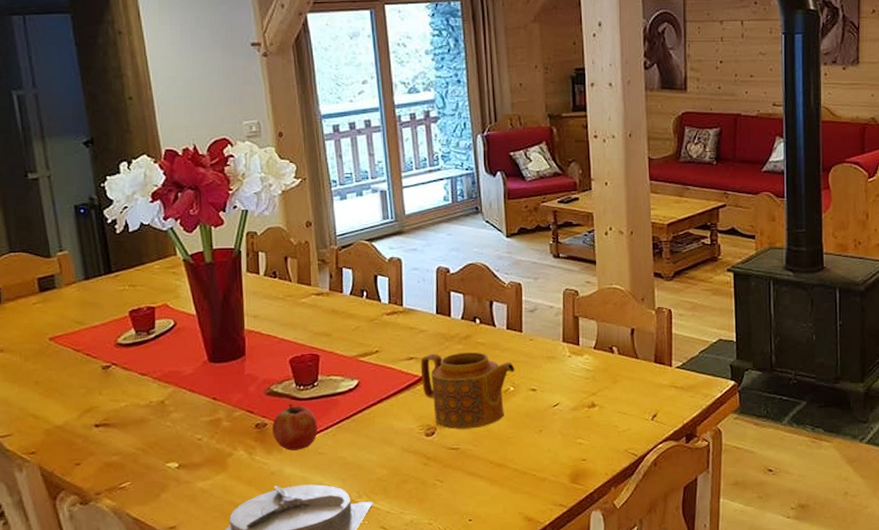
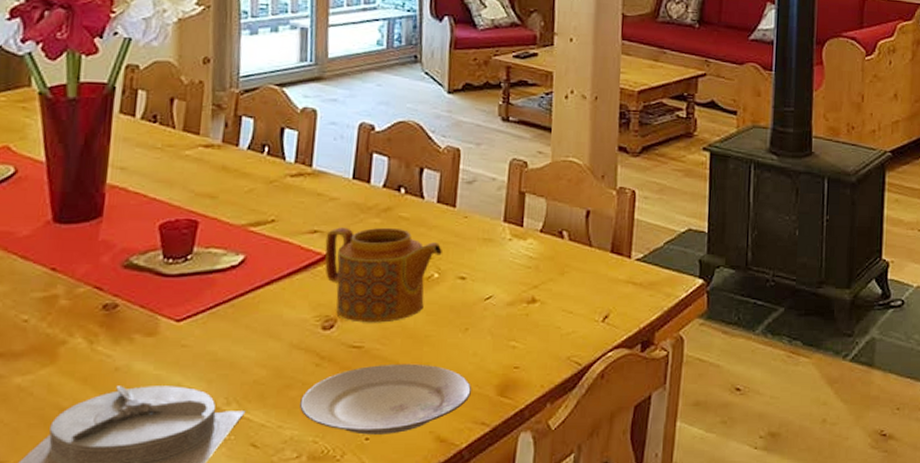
fruit: present [272,404,318,451] -> none [124,281,185,341]
plate: none [415,460,550,517] -> present [300,363,472,435]

